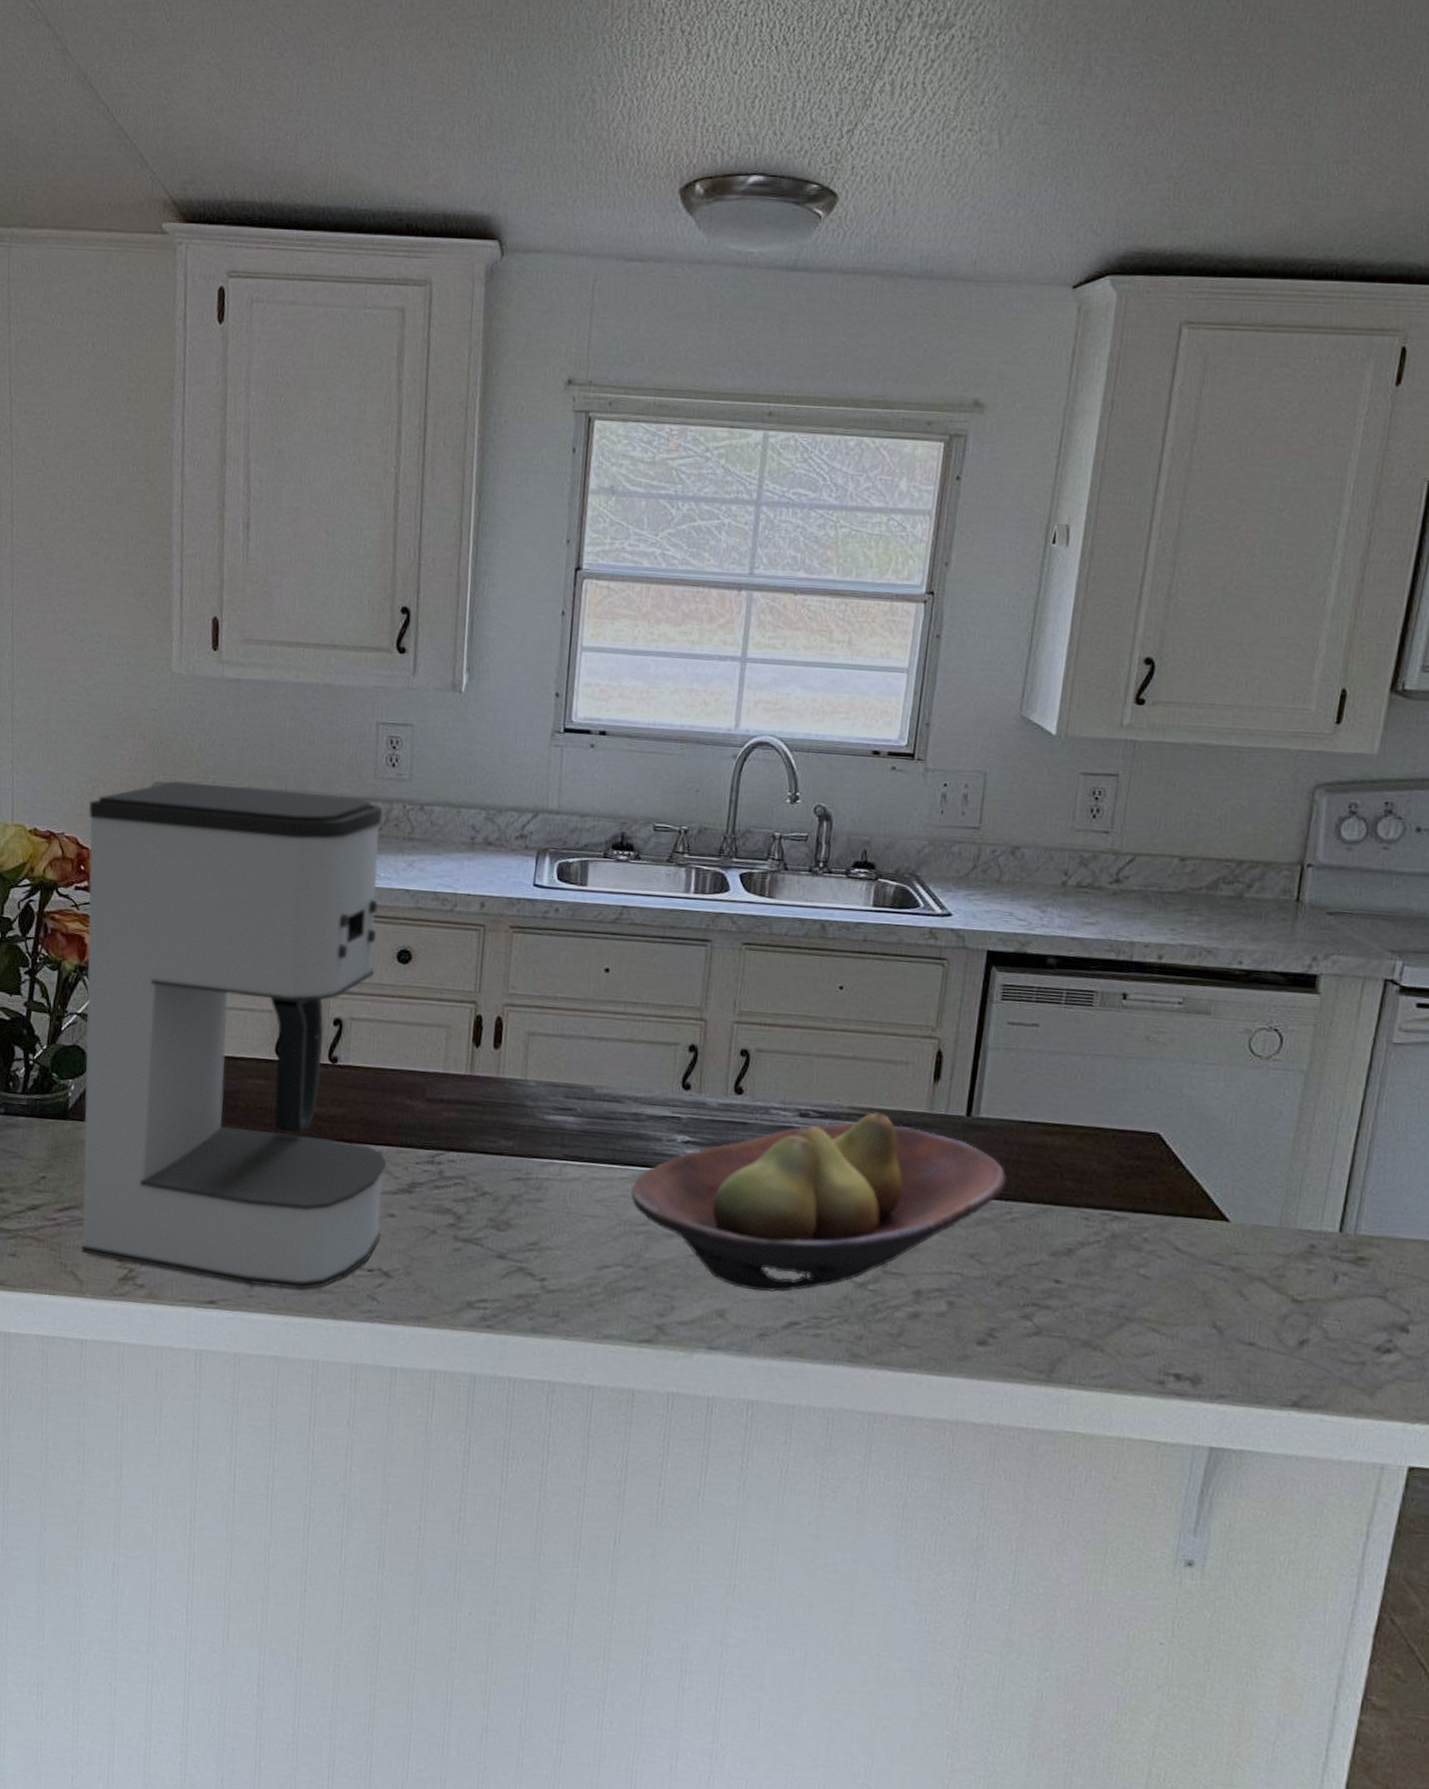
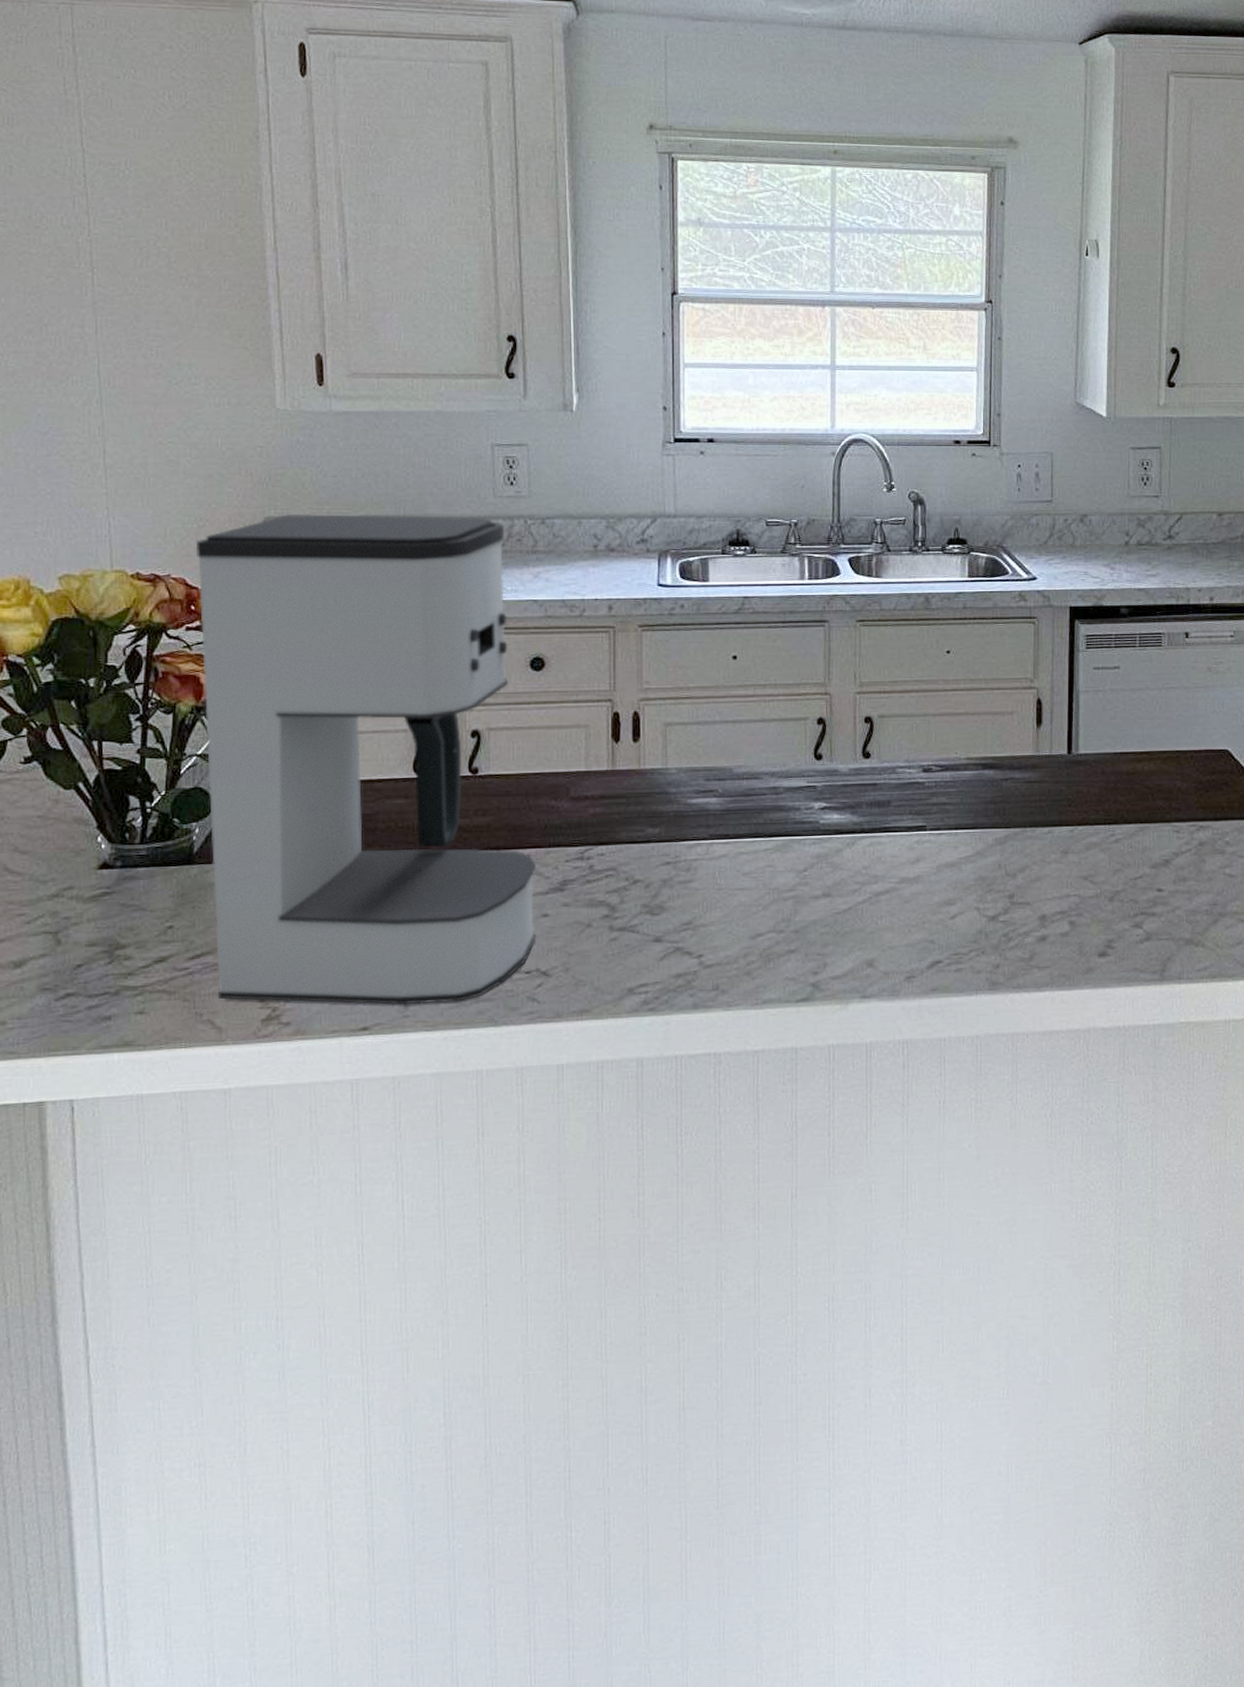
fruit bowl: present [630,1112,1008,1293] -> none [776,760,1108,938]

